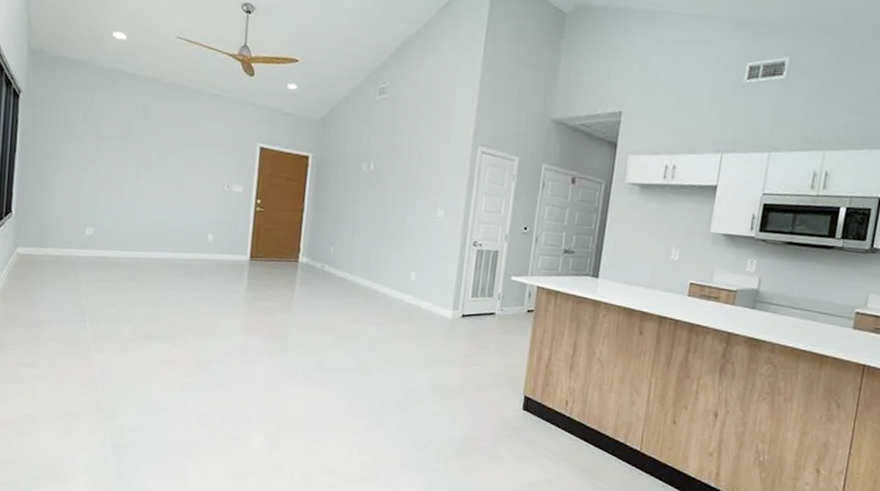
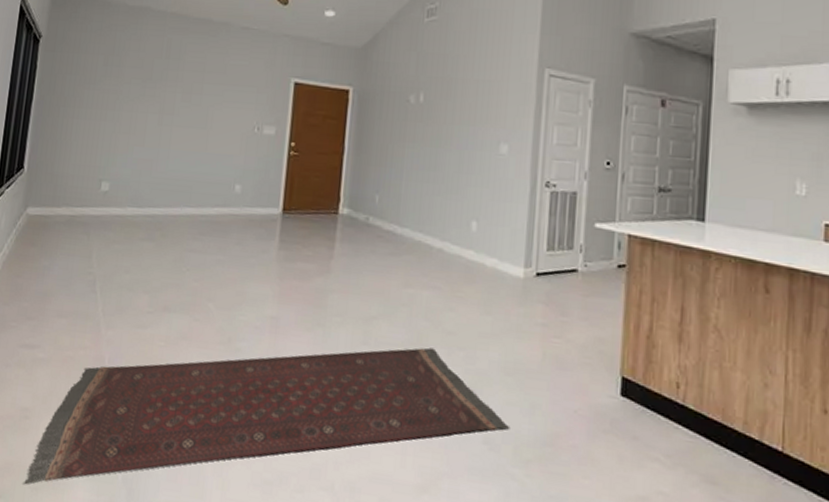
area rug: none [28,371,435,476] -> present [22,347,510,485]

